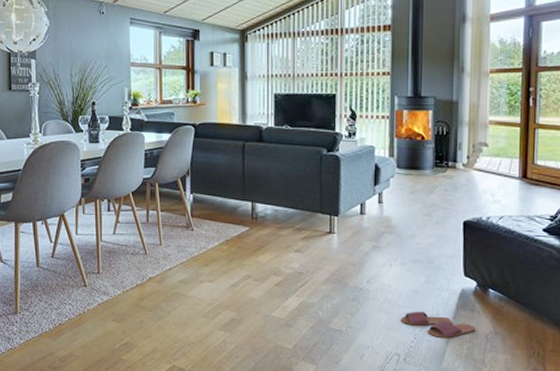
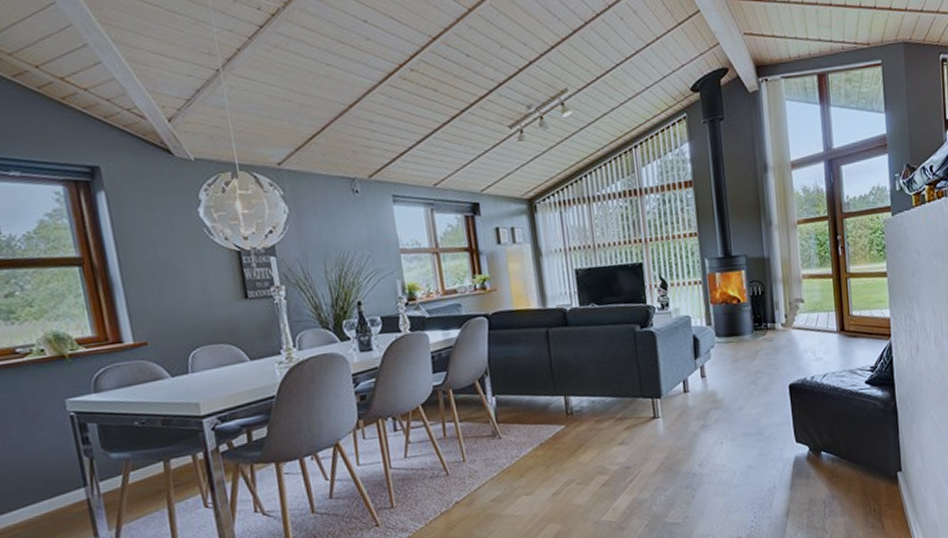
slippers: present [400,311,476,338] -> none [738,486,814,512]

